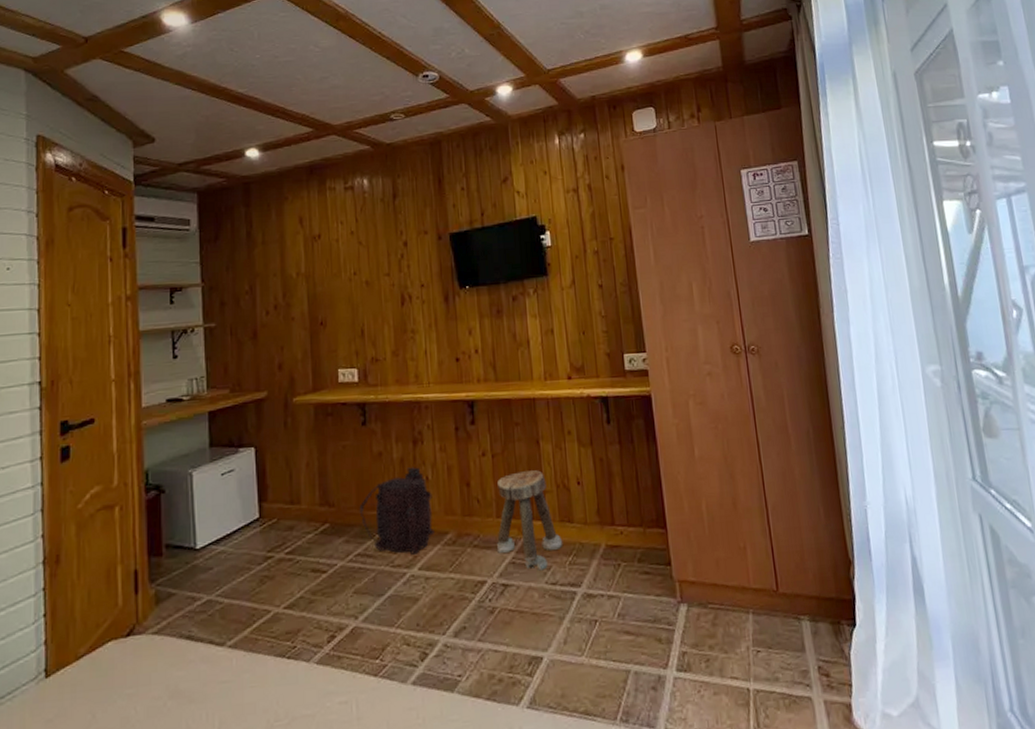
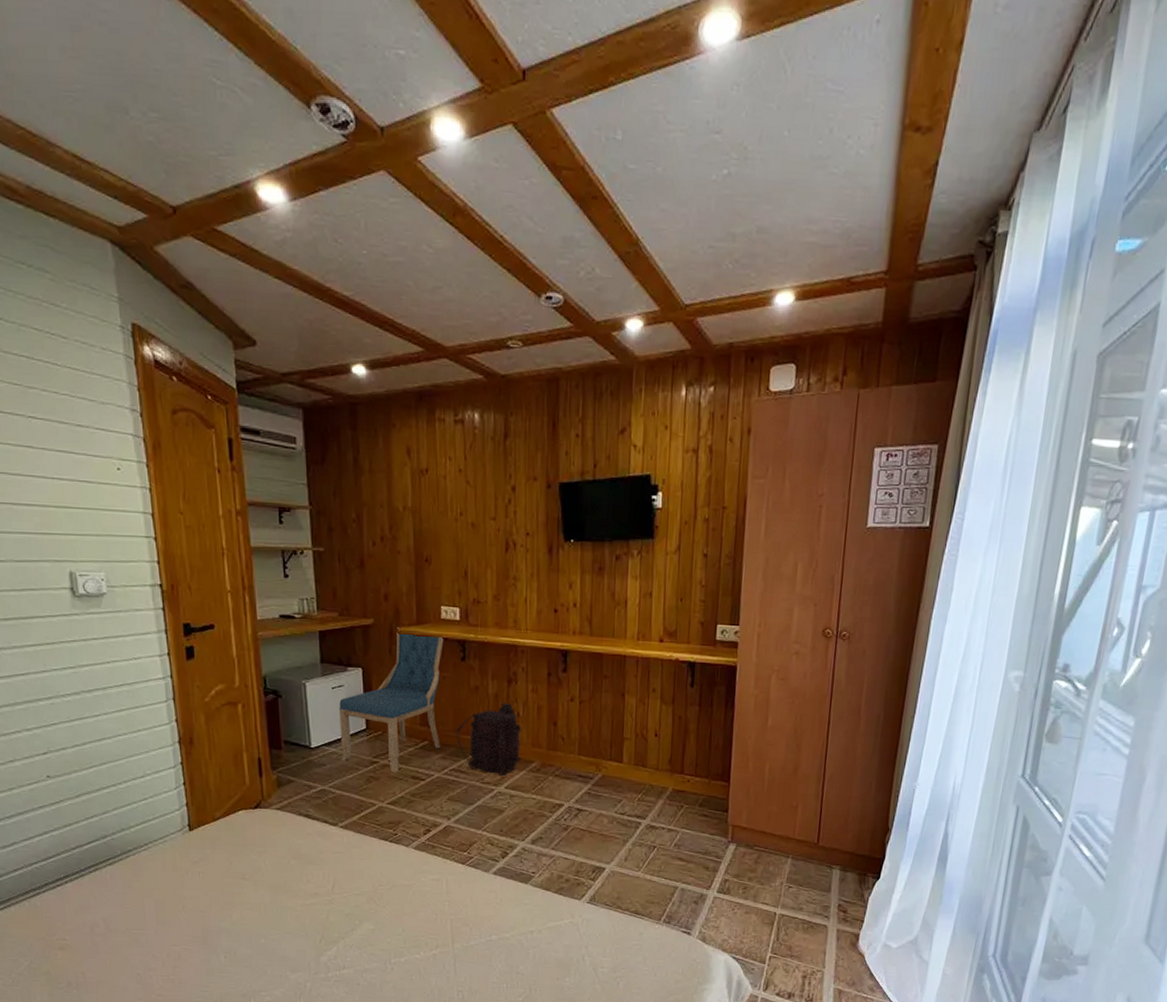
chair: none [229,397,344,568] -> present [339,627,445,773]
stool: present [497,470,563,571] -> none [576,719,635,802]

